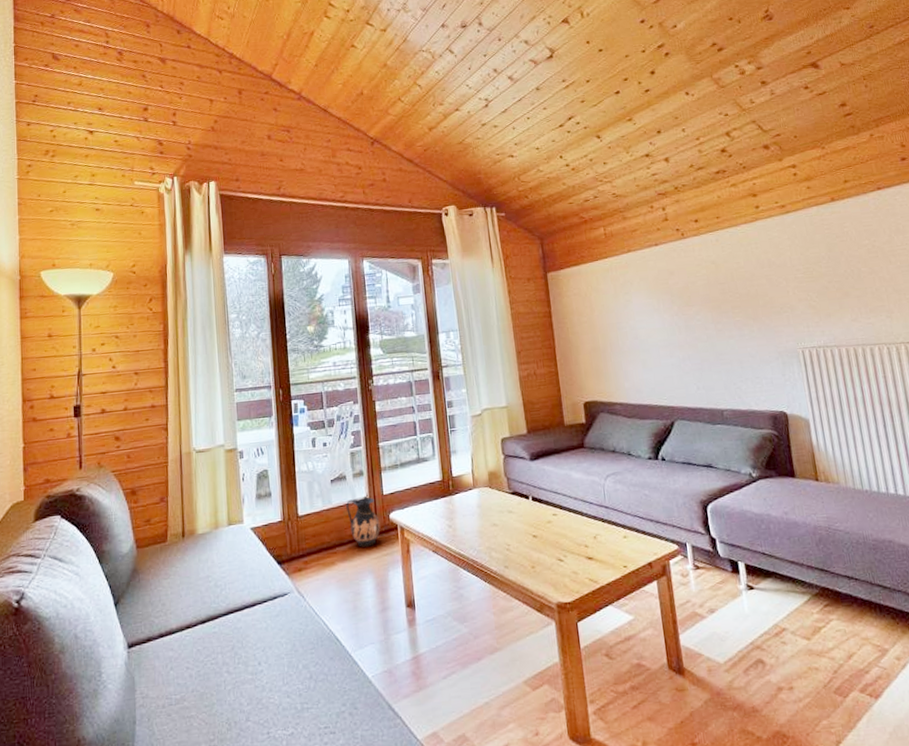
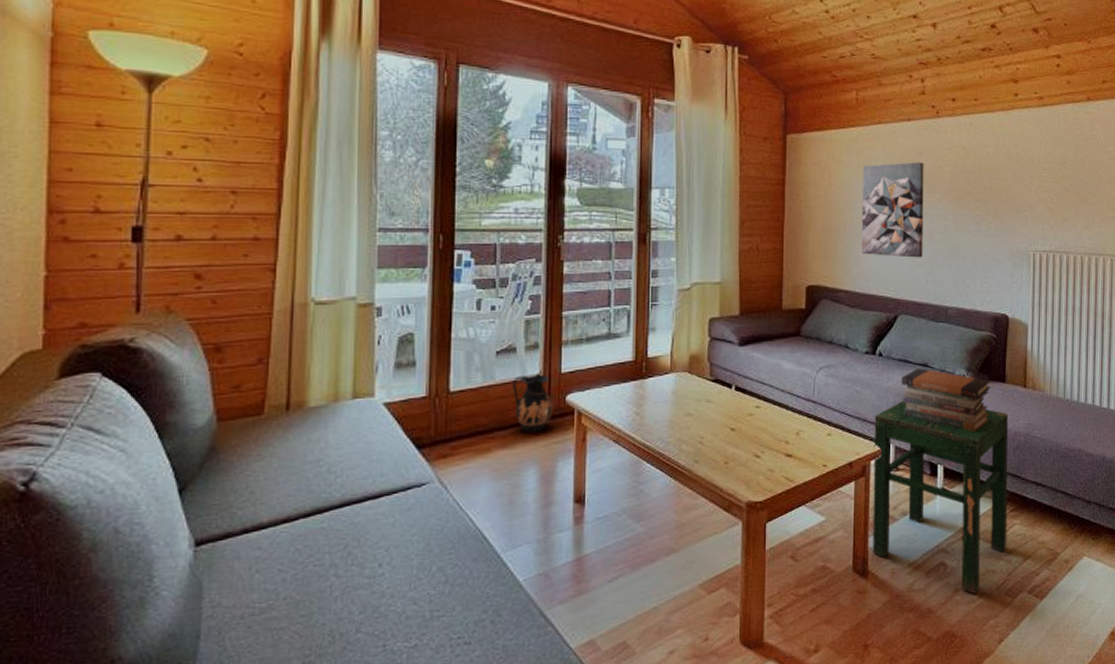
wall art: none [619,280,690,369] -> present [861,162,924,258]
stool: none [666,501,828,694] -> present [872,401,1009,595]
book stack: none [687,469,785,528] -> present [901,368,991,432]

